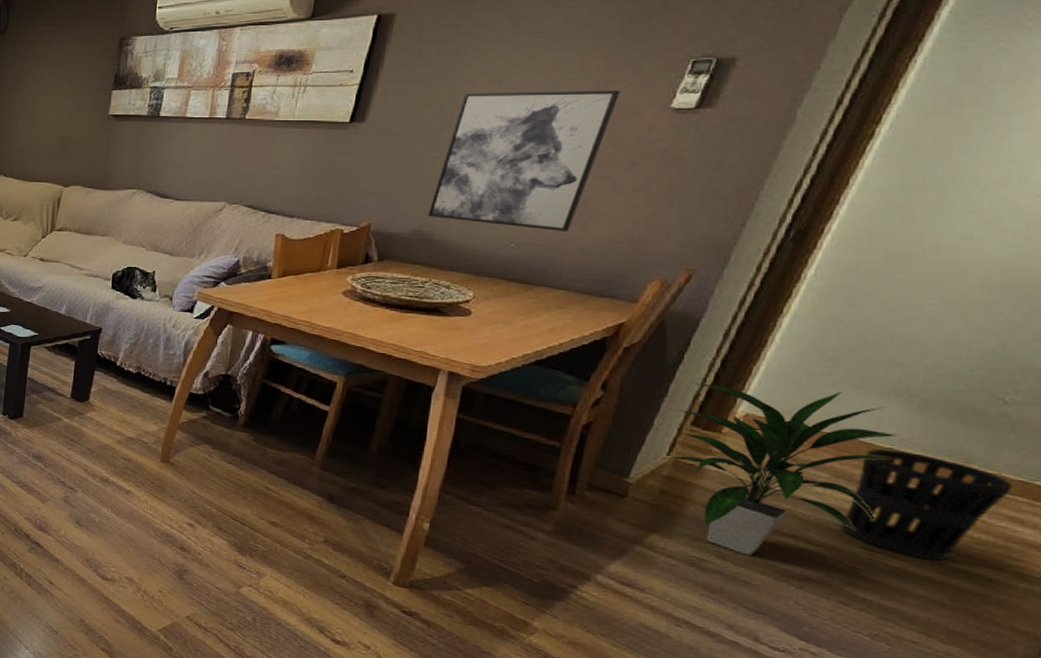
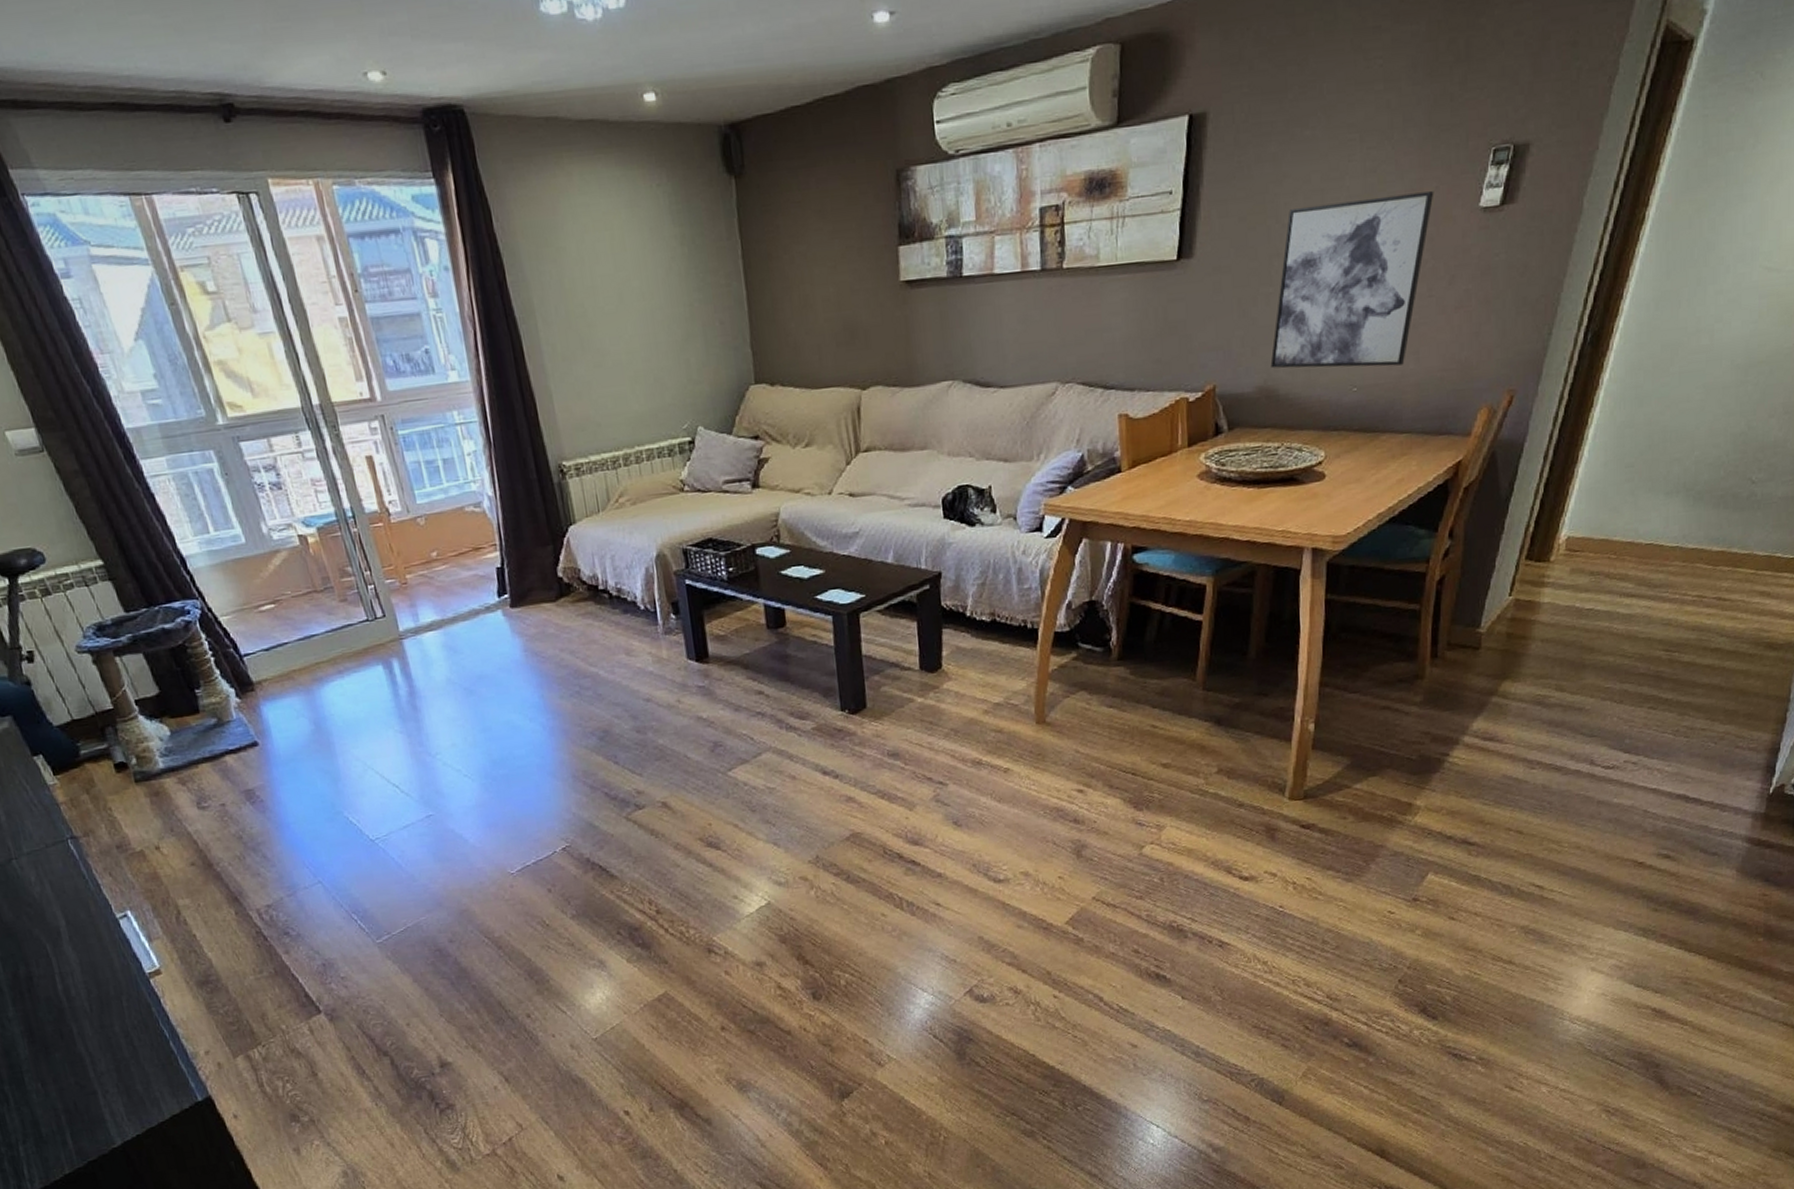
indoor plant: present [664,382,897,556] -> none [1507,498,1680,682]
wastebasket: present [840,448,1013,562] -> none [1645,546,1762,649]

